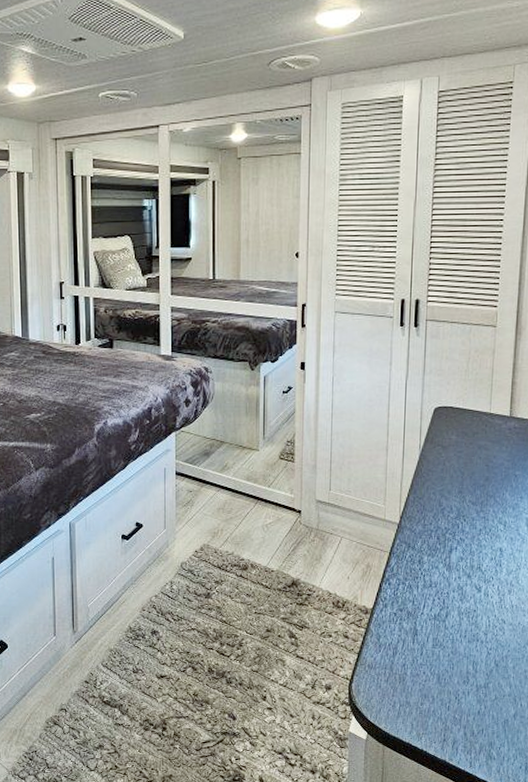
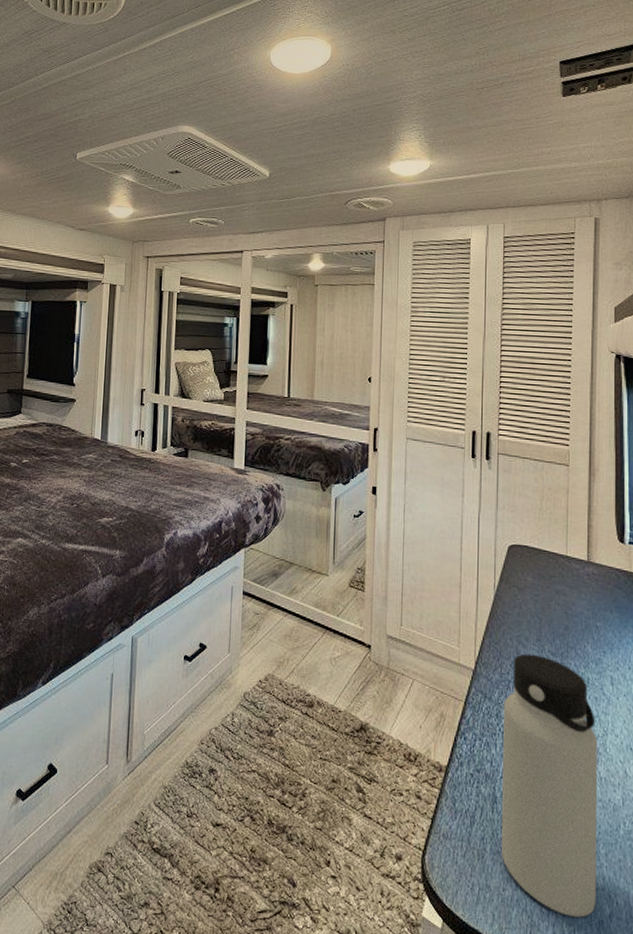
water bottle: none [421,505,512,719] -> present [502,653,598,918]

